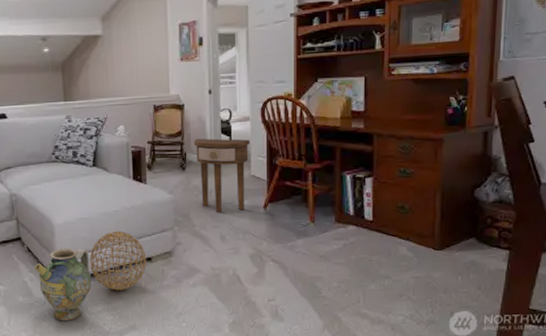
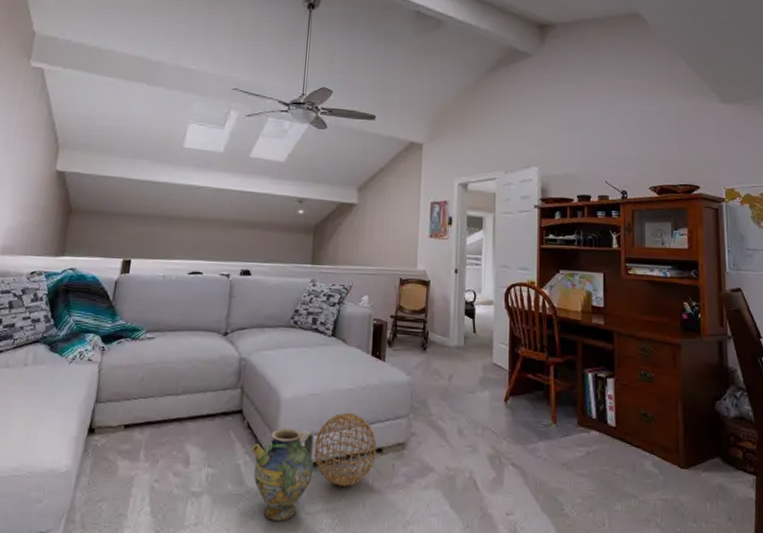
side table: present [193,138,250,213] -> none [436,318,493,402]

